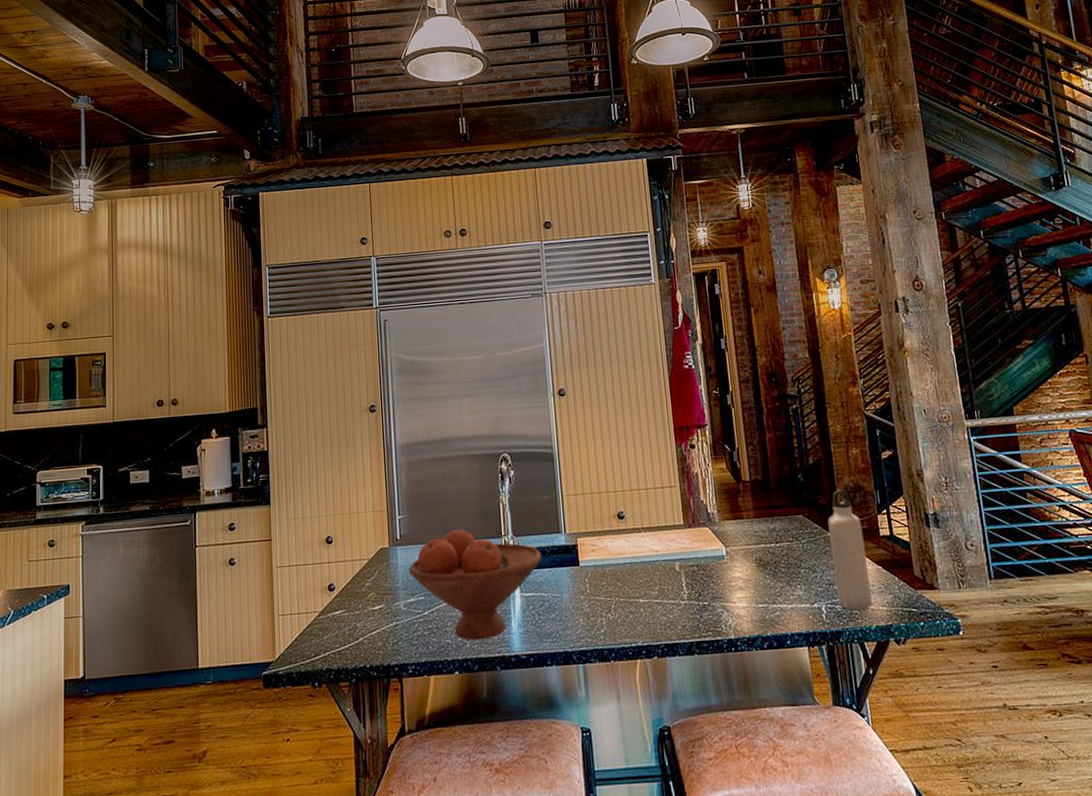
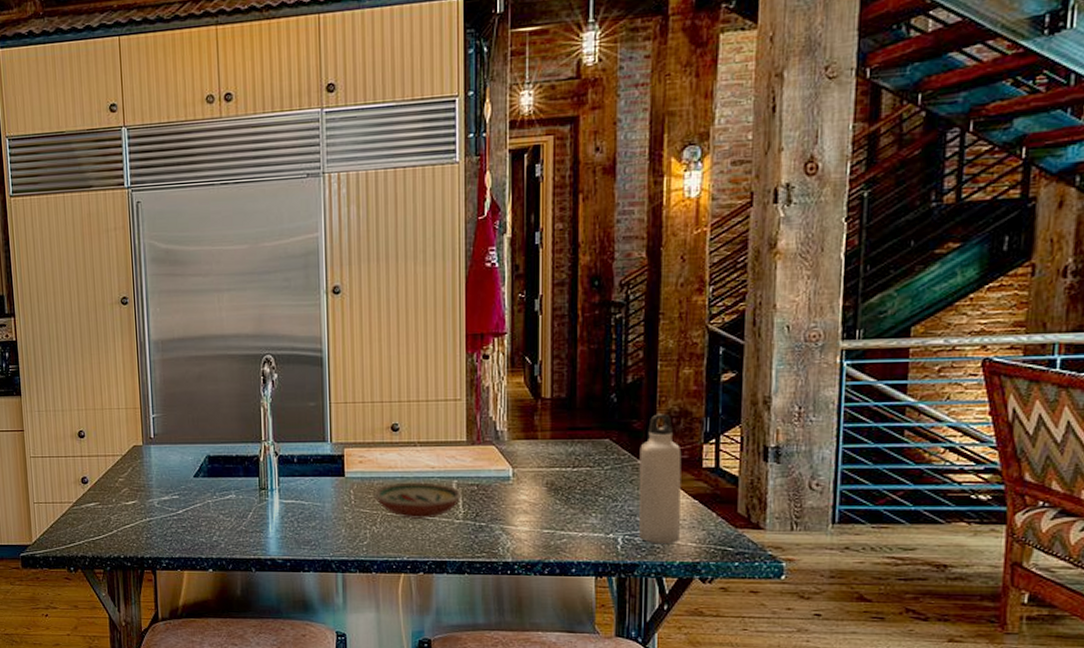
fruit bowl: present [409,529,542,641] -> none [163,431,304,542]
decorative bowl: none [605,566,685,604] -> present [372,482,462,520]

